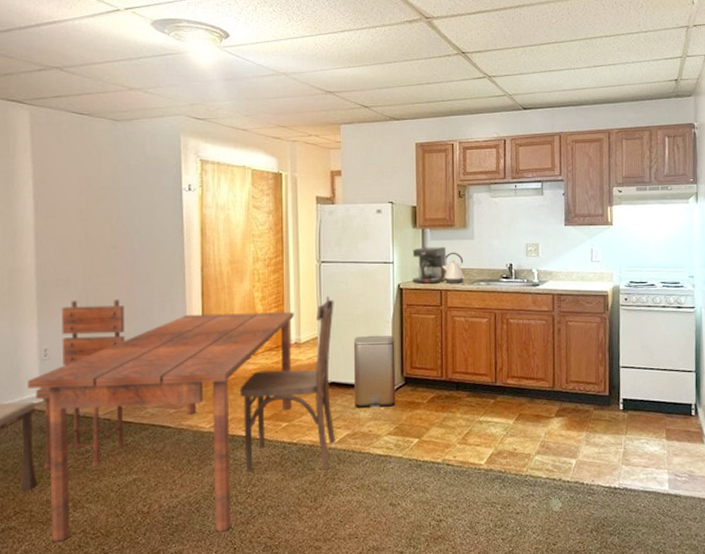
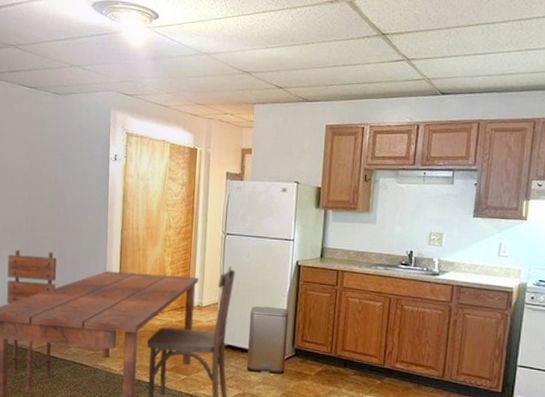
coffee maker: present [412,246,447,284] -> none [311,227,347,264]
kettle: present [442,252,465,283] -> none [341,234,364,266]

